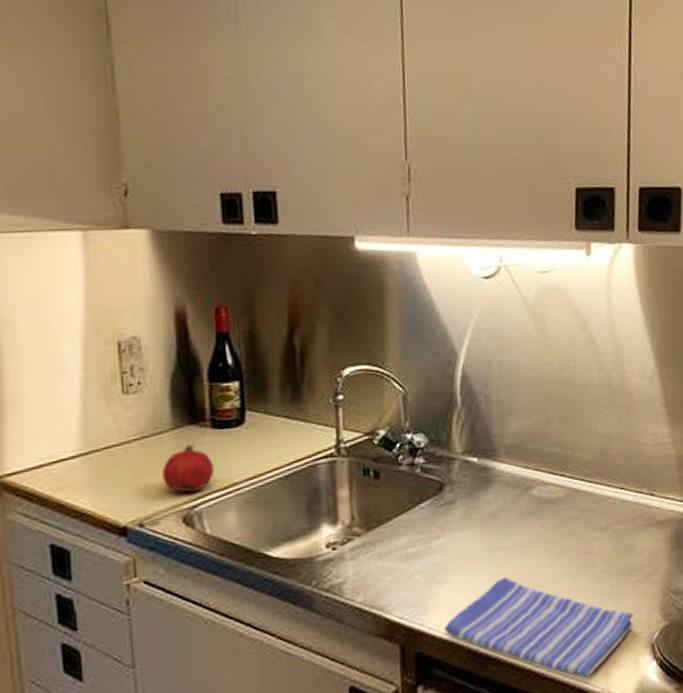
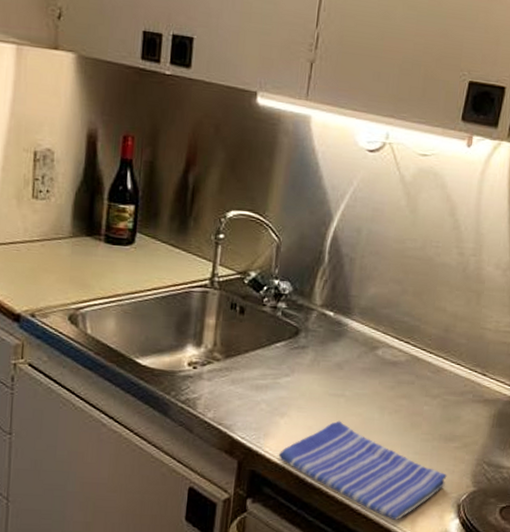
fruit: present [161,444,214,493] -> none [56,253,102,296]

